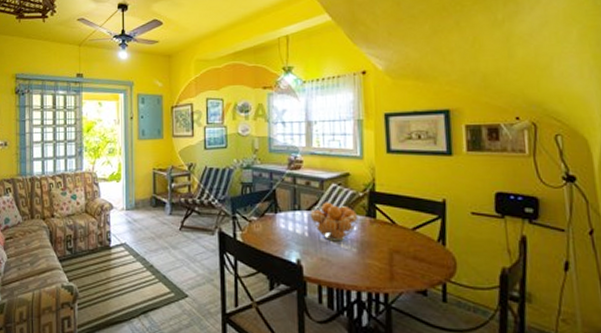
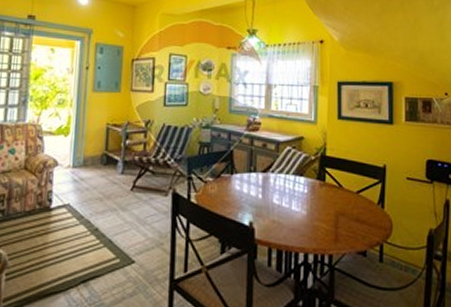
fruit basket: present [310,202,358,241] -> none [265,164,309,204]

